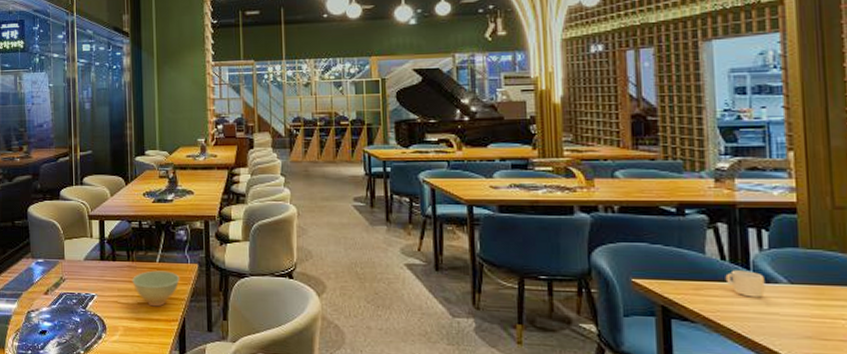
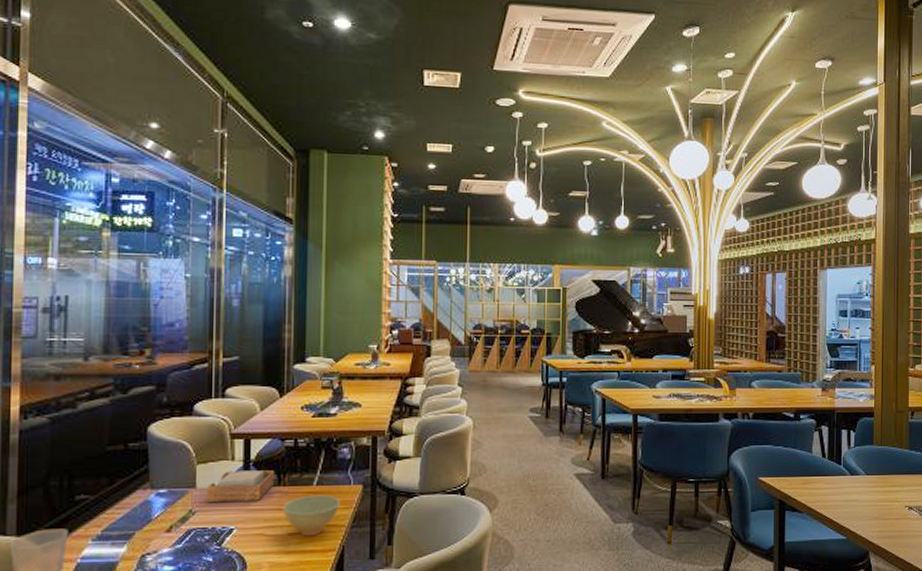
napkin holder: none [72,247,125,273] -> present [205,470,275,502]
cup: present [725,270,765,298] -> none [824,465,850,488]

